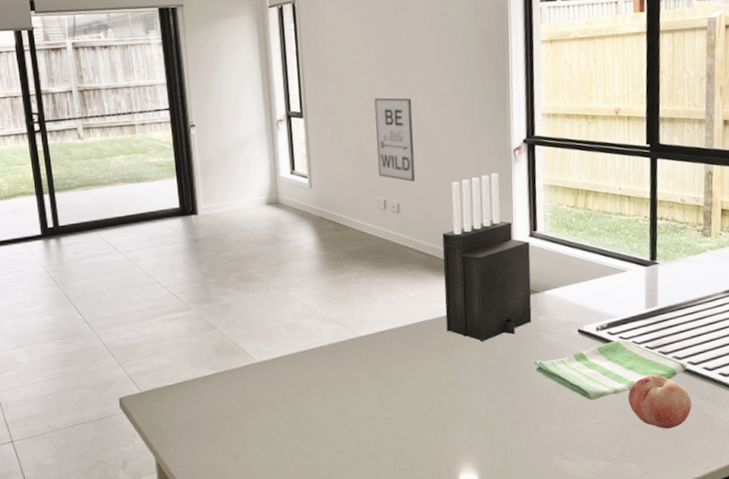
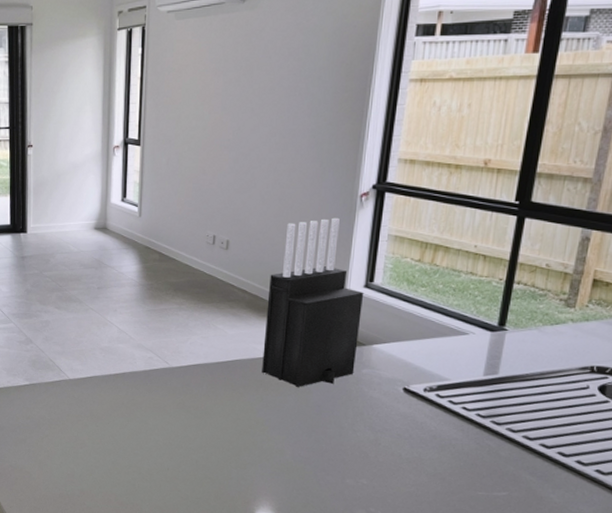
wall art: present [374,97,416,182] -> none [211,130,256,220]
dish towel: present [534,339,688,400] -> none [350,403,523,460]
fruit: present [628,375,692,429] -> none [448,444,520,501]

